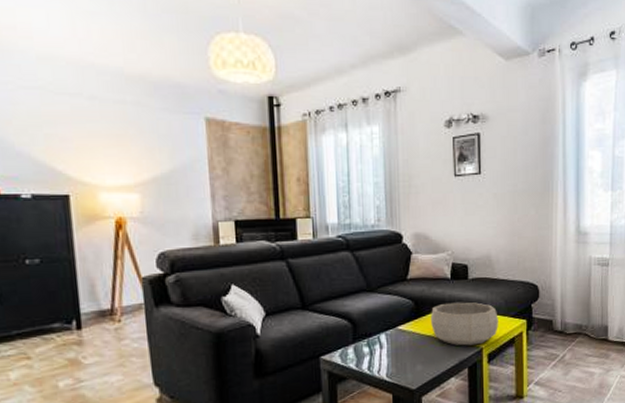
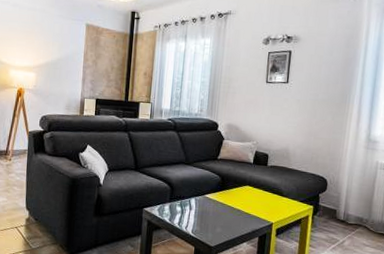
decorative bowl: present [430,302,498,346] -> none [232,182,289,220]

